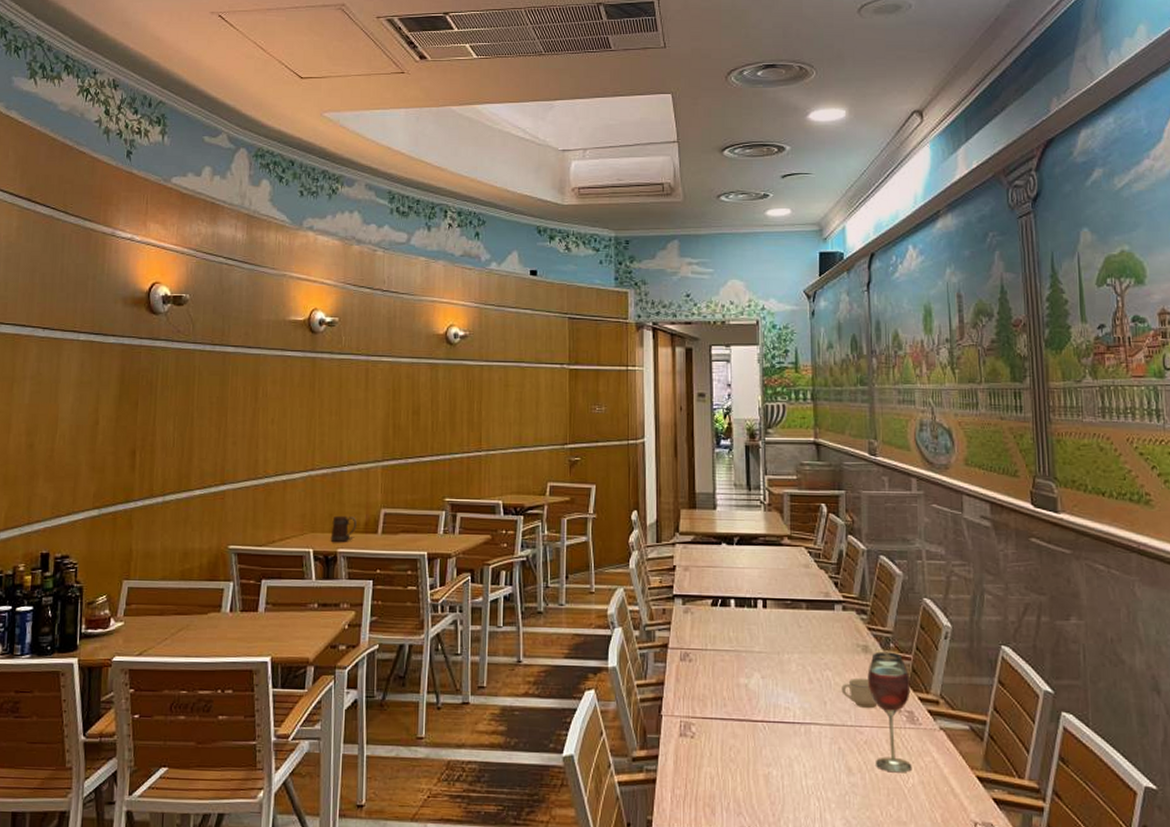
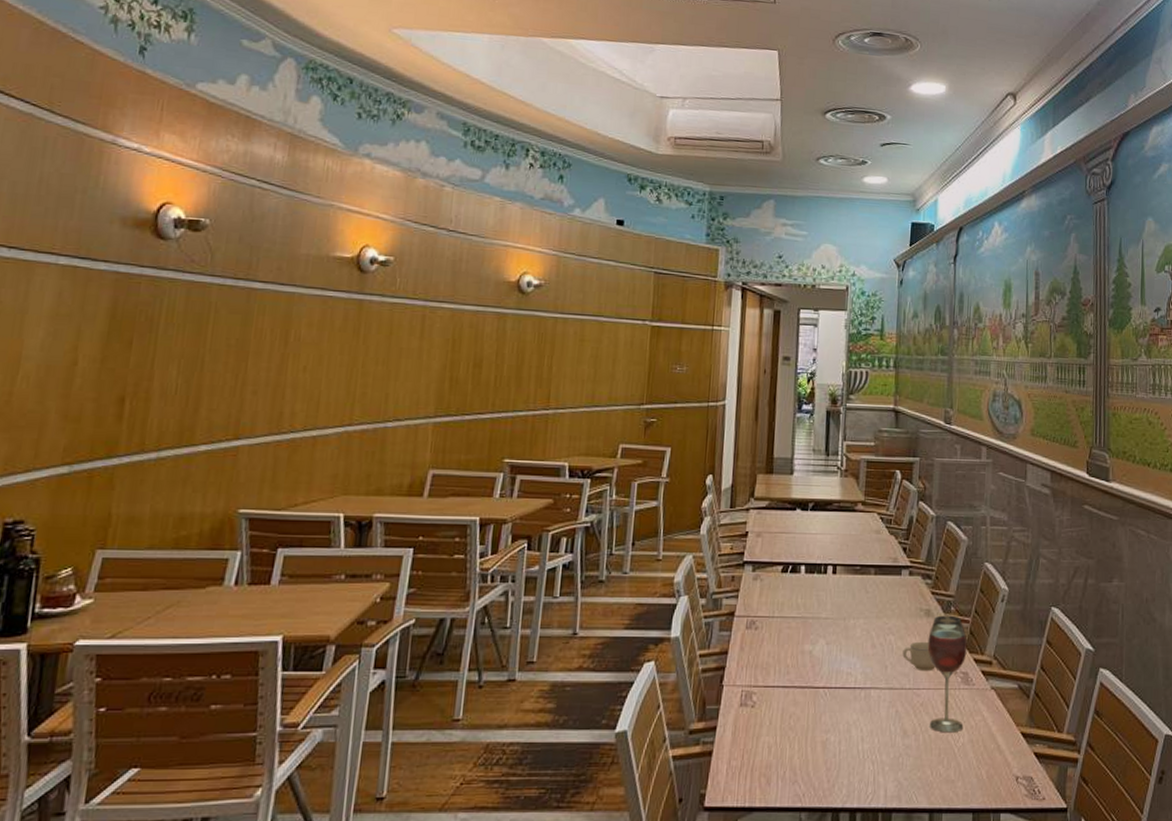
beer mug: present [330,515,357,543] -> none [366,476,399,507]

